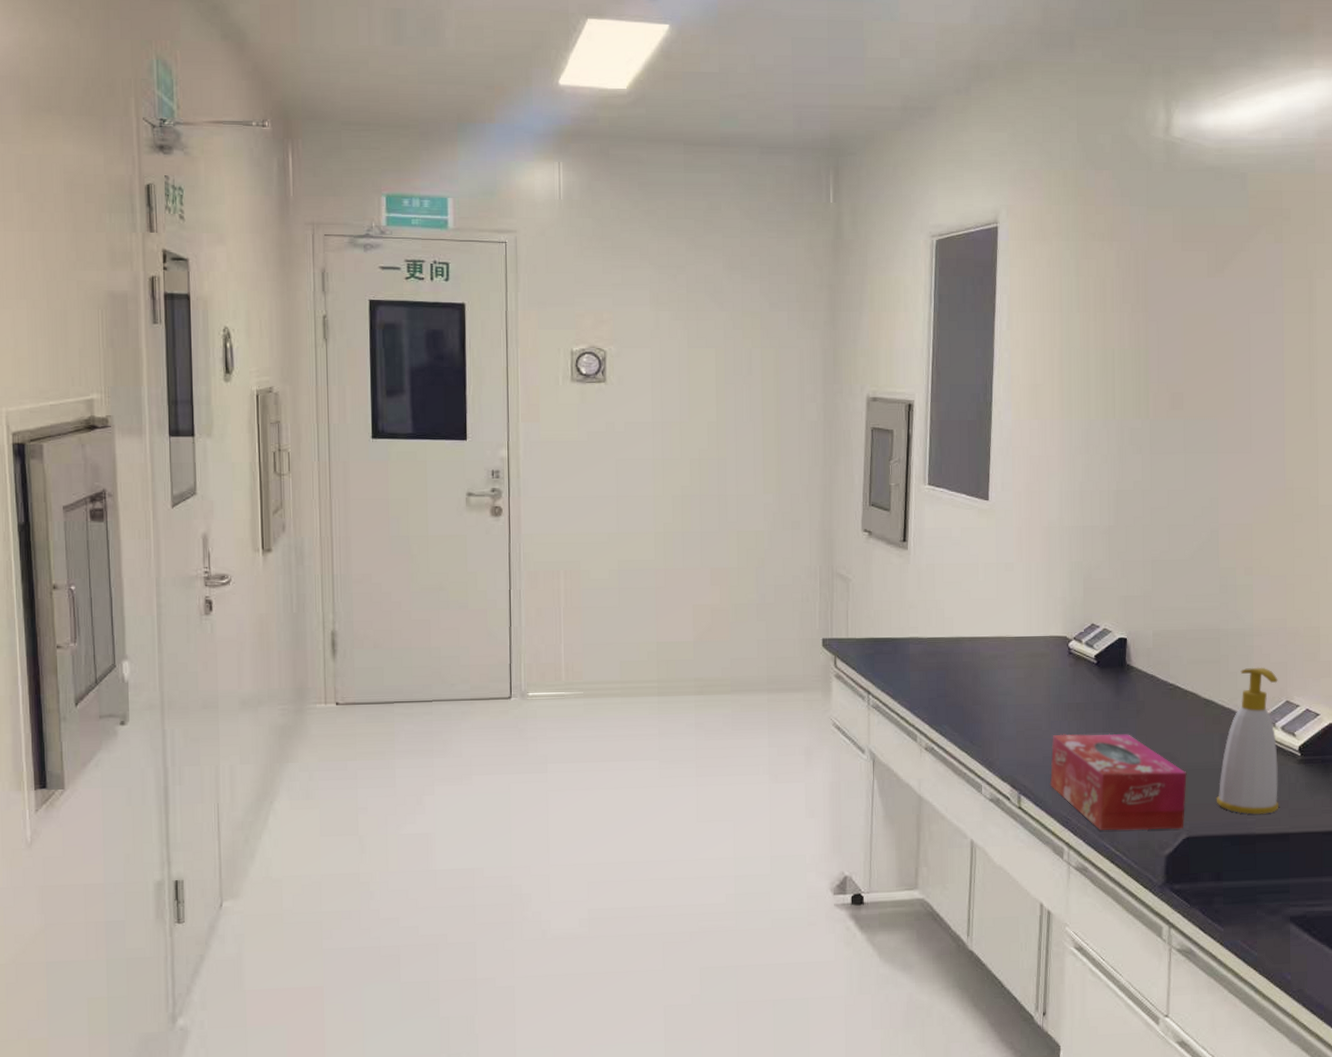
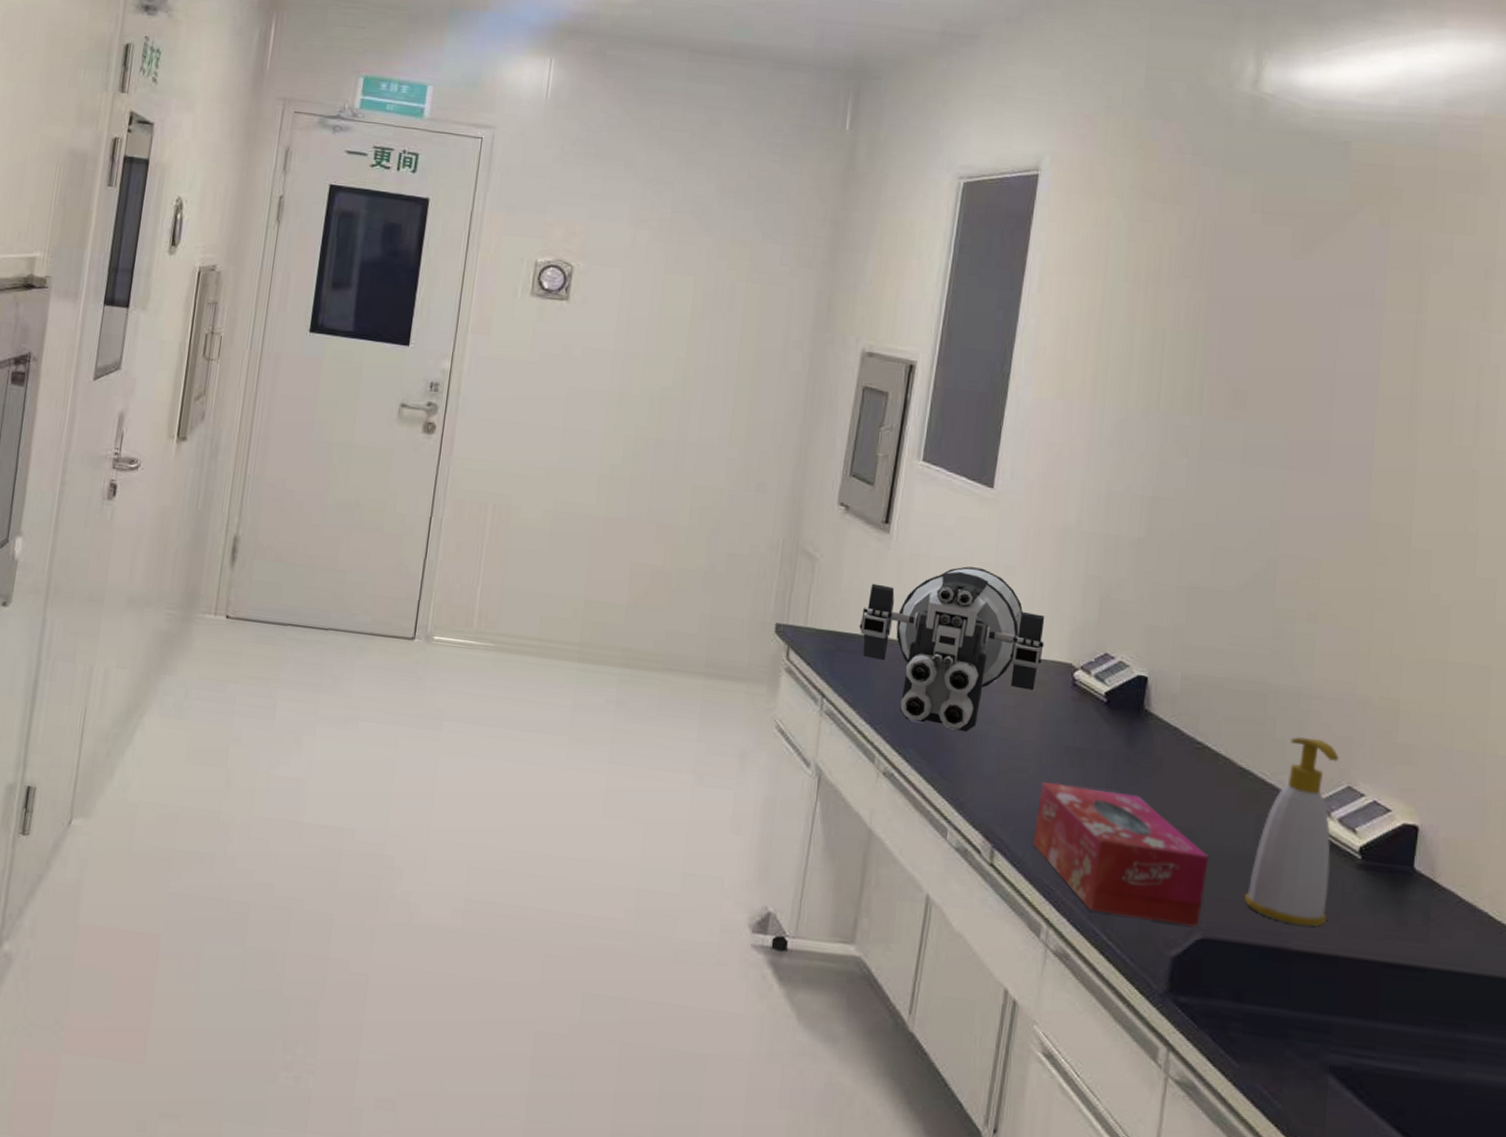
laboratory equipment: none [892,568,1043,704] -> present [859,566,1045,732]

